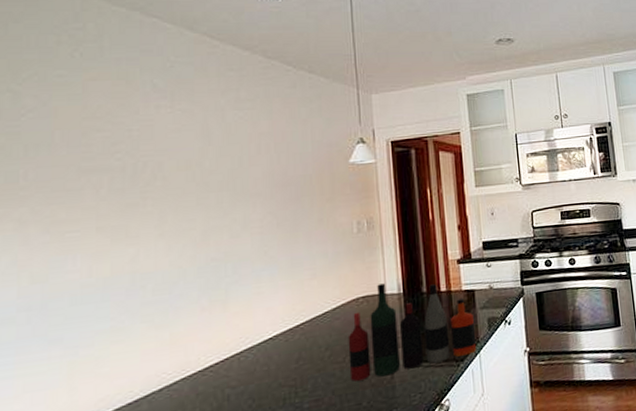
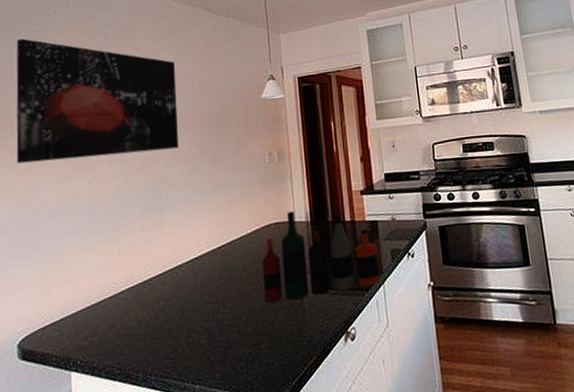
wall art: none [26,84,250,238] -> present [16,38,179,164]

